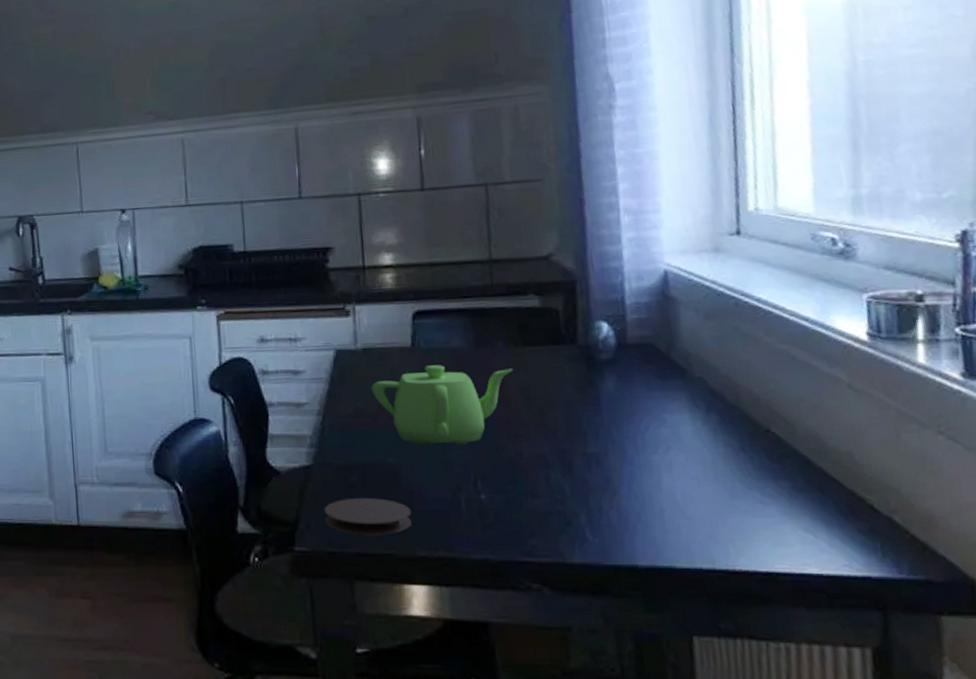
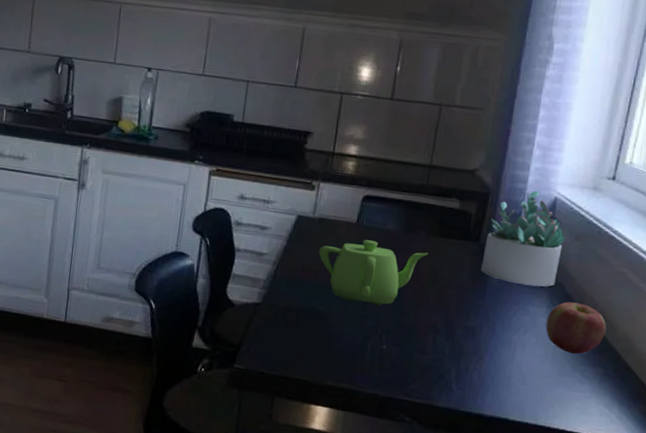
coaster: present [324,497,412,536] -> none [262,333,329,366]
succulent plant: none [585,266,693,388] -> present [481,190,566,287]
apple: none [693,400,781,468] -> present [545,301,607,354]

